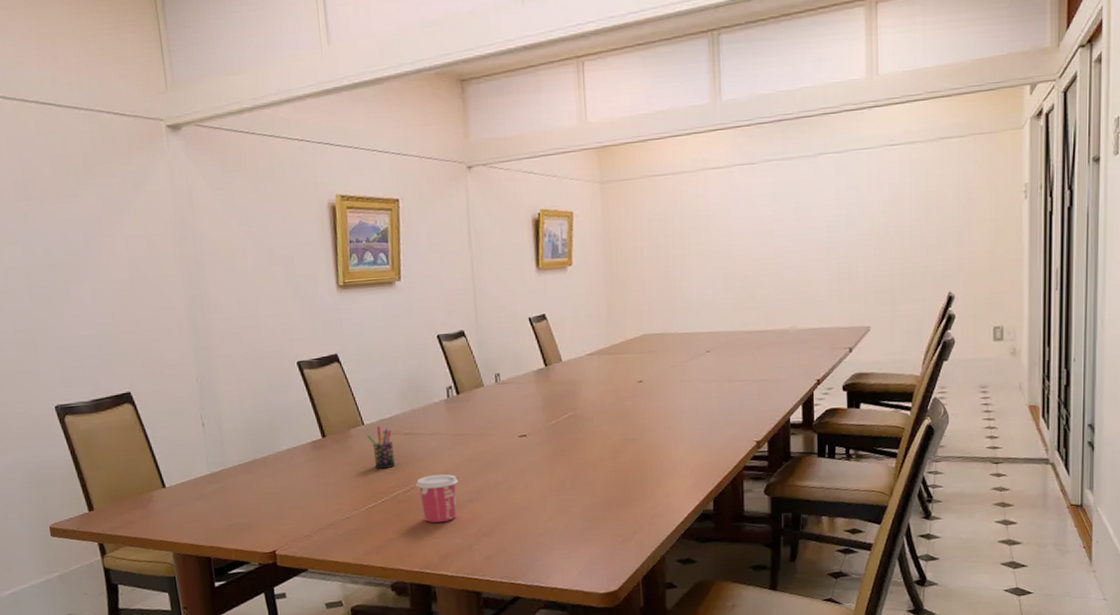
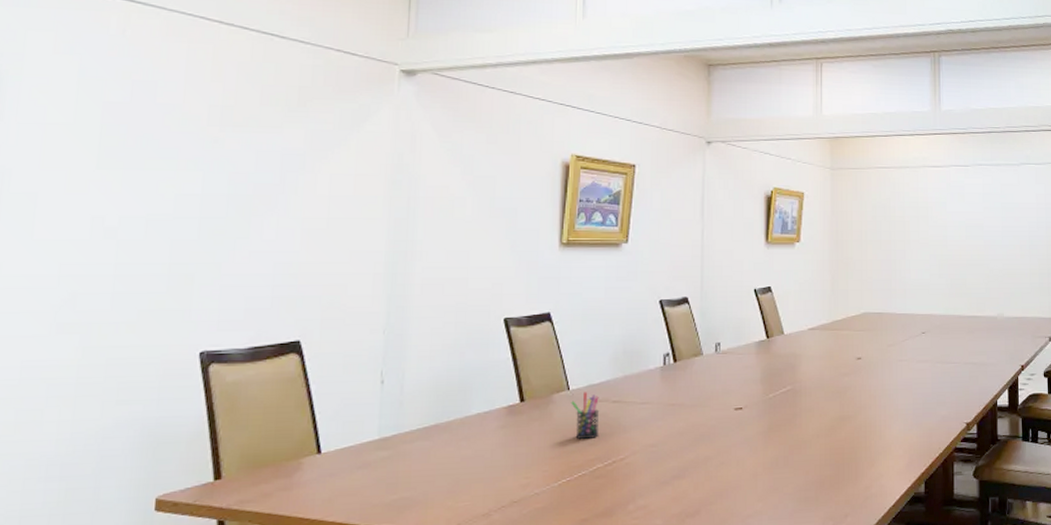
cup: present [415,474,458,523] -> none [618,446,665,501]

